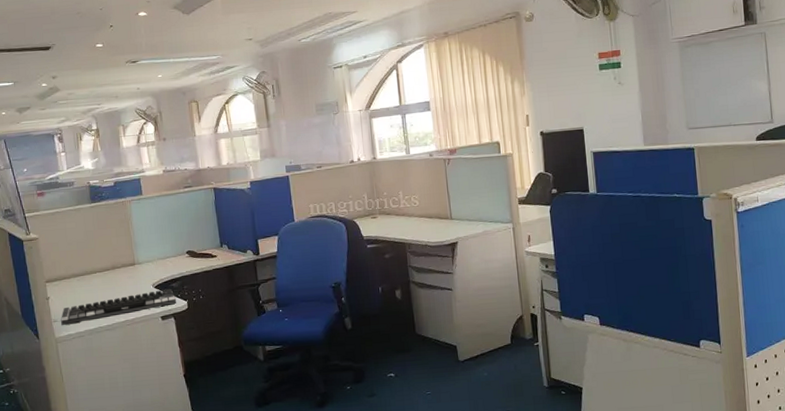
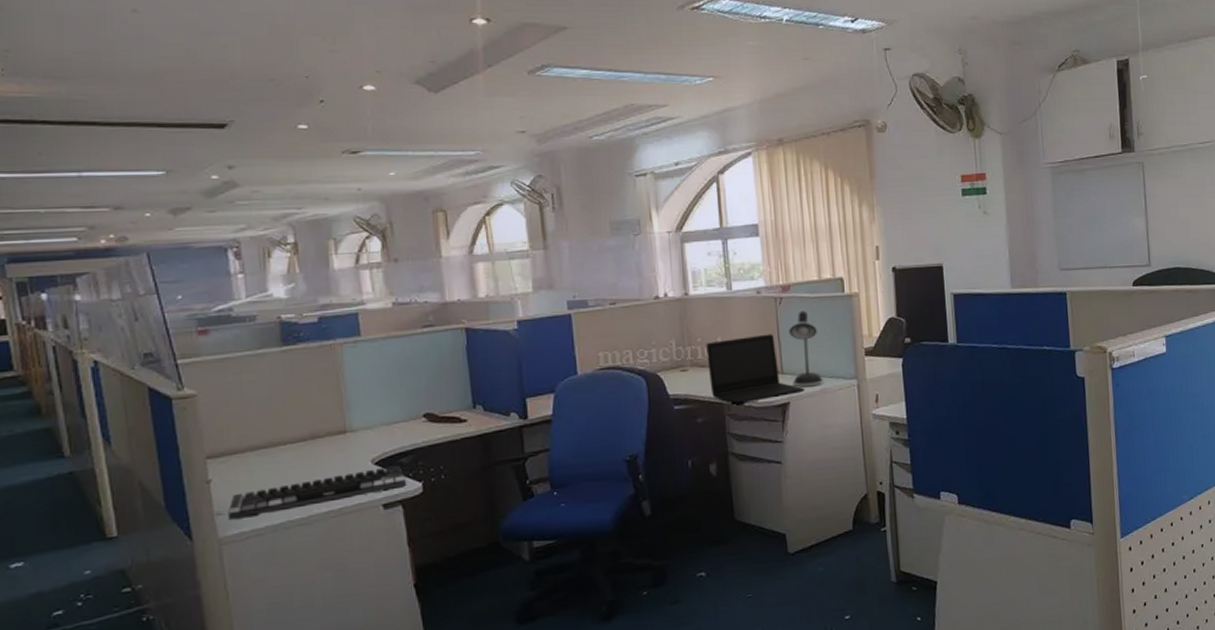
laptop: none [391,188,469,244] -> present [706,334,804,404]
desk lamp: none [456,169,486,230] -> present [789,310,824,387]

